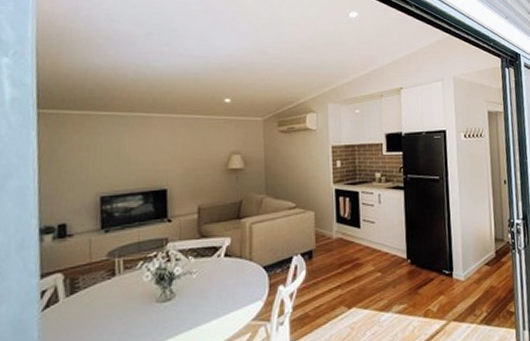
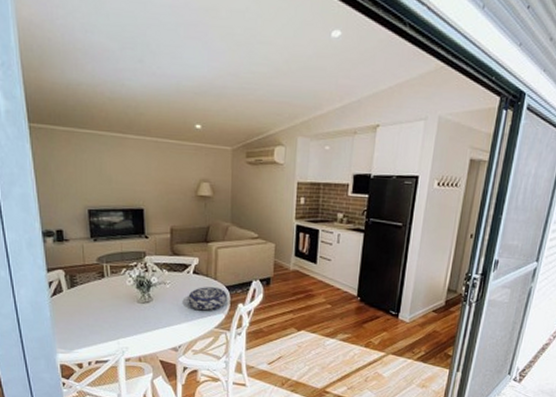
decorative bowl: none [219,269,266,301] -> present [188,287,228,311]

